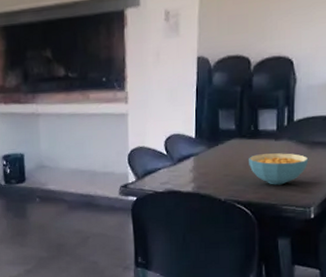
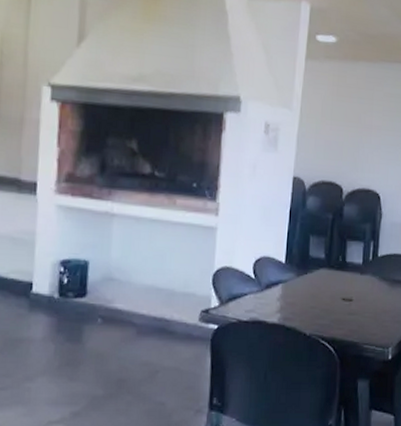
cereal bowl: present [249,153,309,185] -> none [335,287,389,322]

